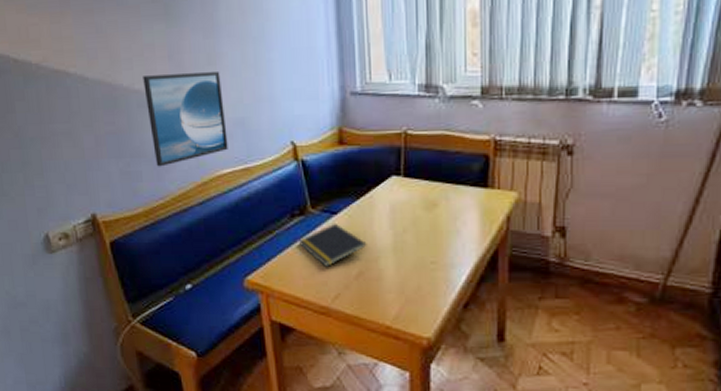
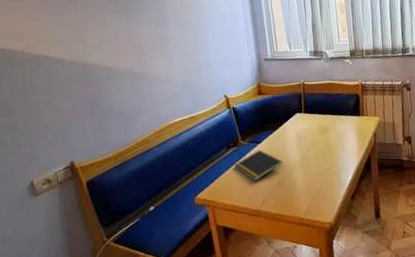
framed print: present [143,70,228,167] -> none [109,49,178,121]

